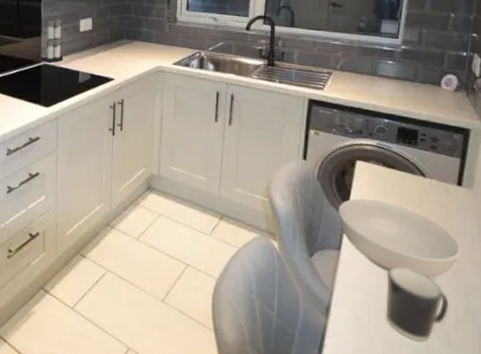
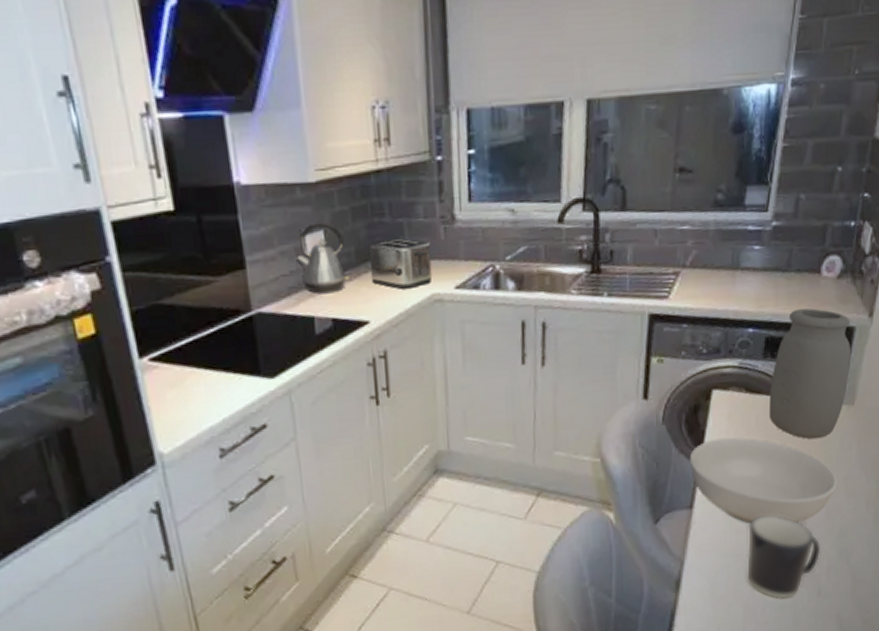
spice rack: present [39,17,64,63] -> none [247,235,287,310]
kettle: none [72,13,105,58] -> present [295,222,350,294]
toaster: none [118,27,159,62] -> present [368,237,433,290]
vase: none [401,109,469,212] -> present [768,308,852,439]

